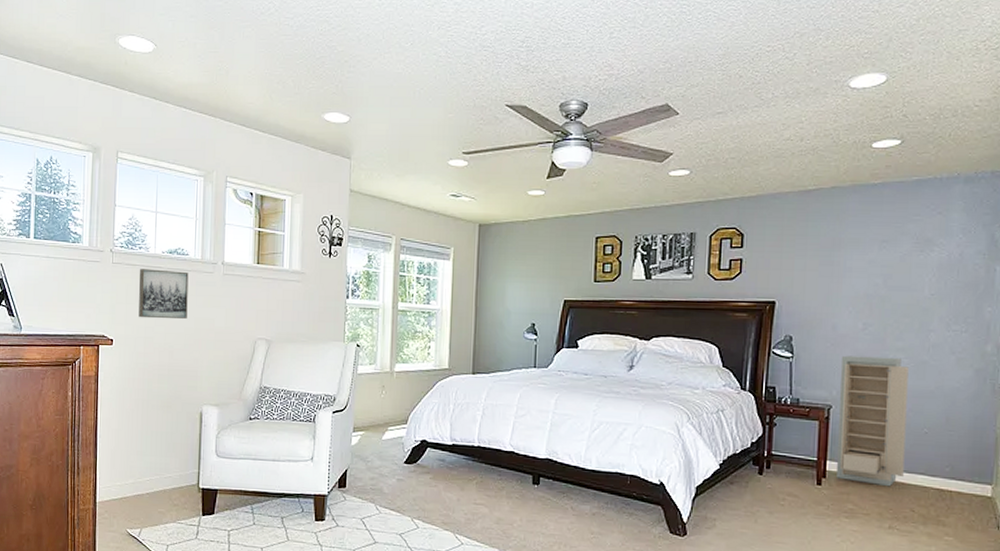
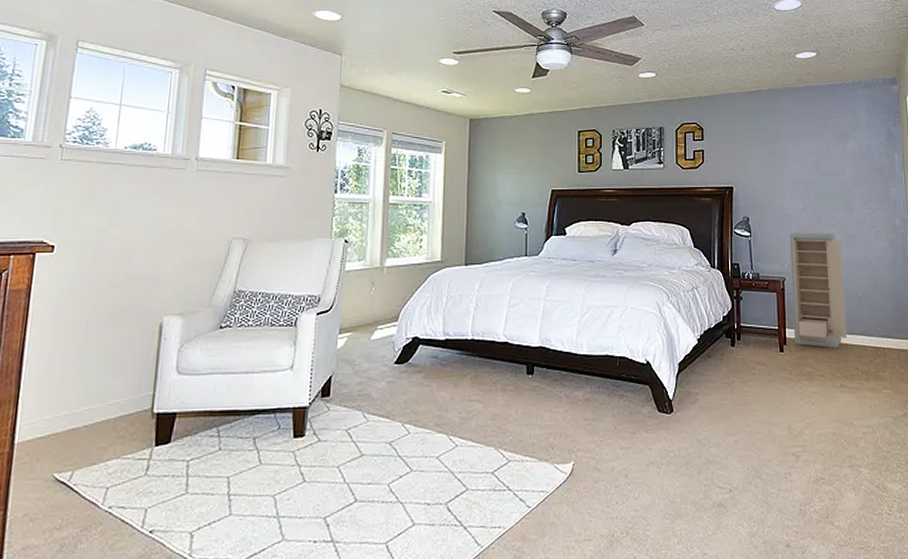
wall art: present [138,269,189,319] -> none [89,165,155,220]

